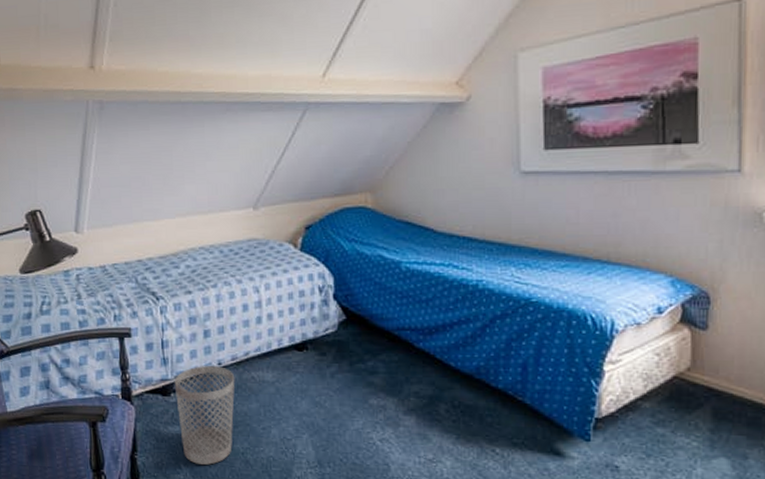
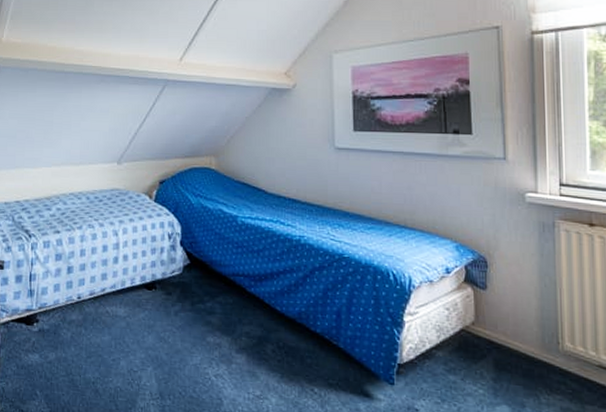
wastebasket: present [174,366,235,465] -> none [37,299,92,393]

